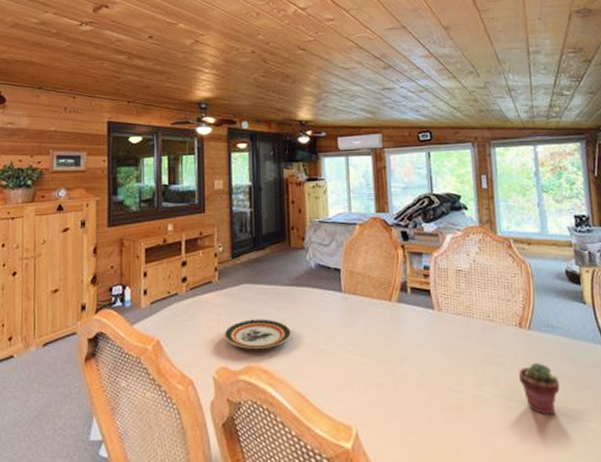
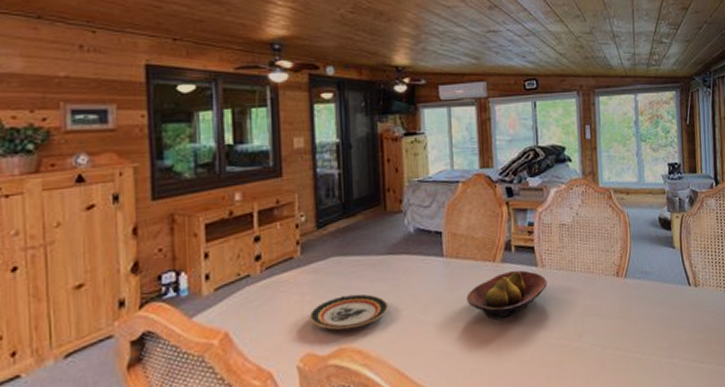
fruit bowl: none [363,311,444,358] -> present [466,270,547,320]
potted succulent: present [519,363,560,415] -> none [615,309,650,358]

